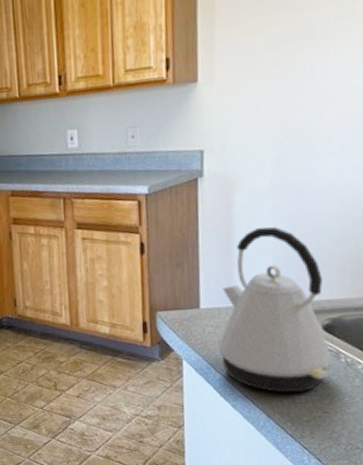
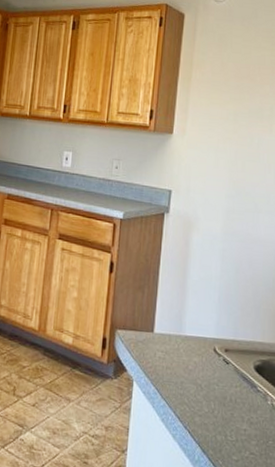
kettle: present [218,227,332,392] -> none [165,265,261,429]

